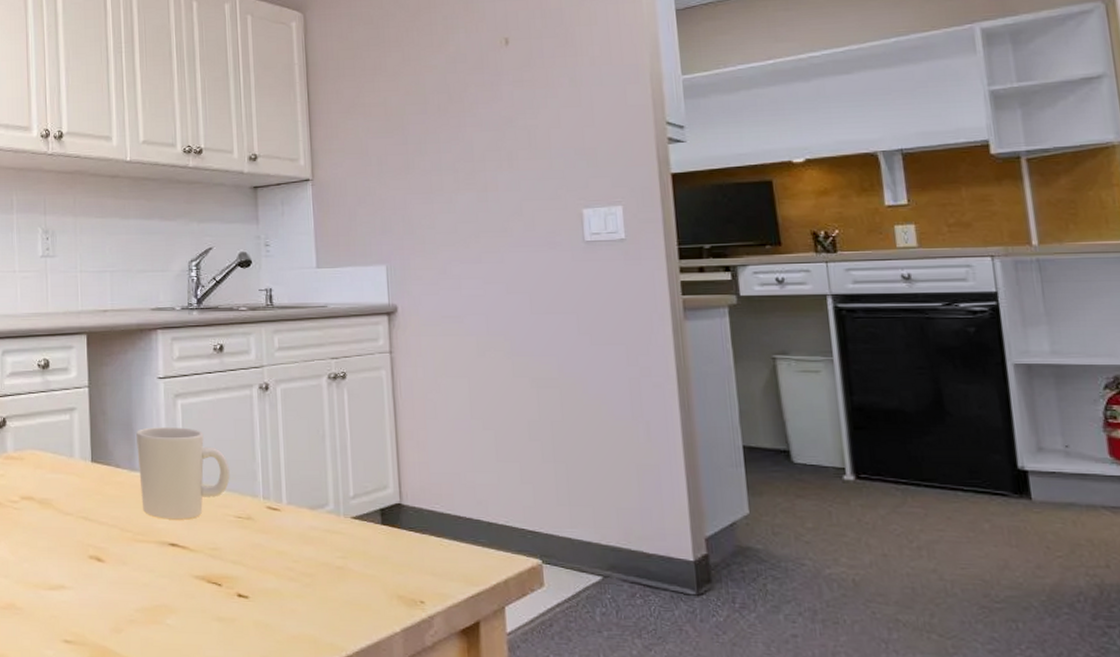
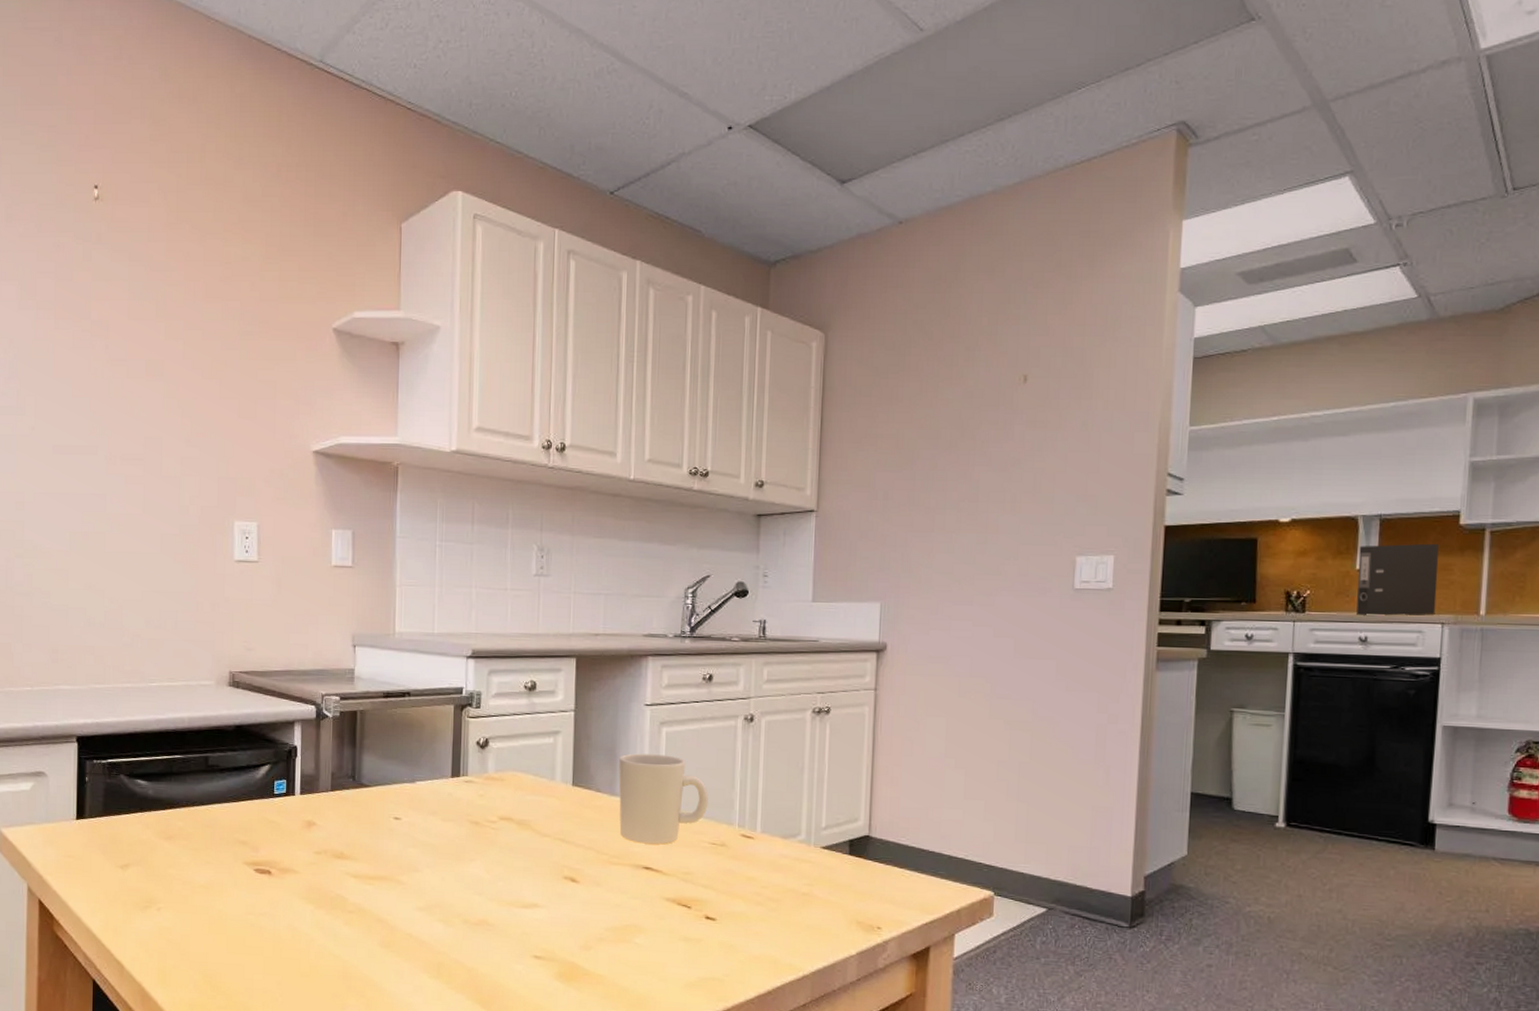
binder: none [884,174,982,253] -> present [1356,543,1439,617]

